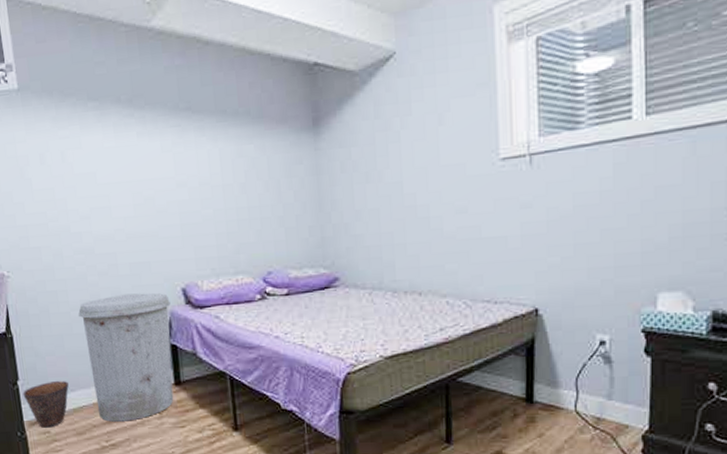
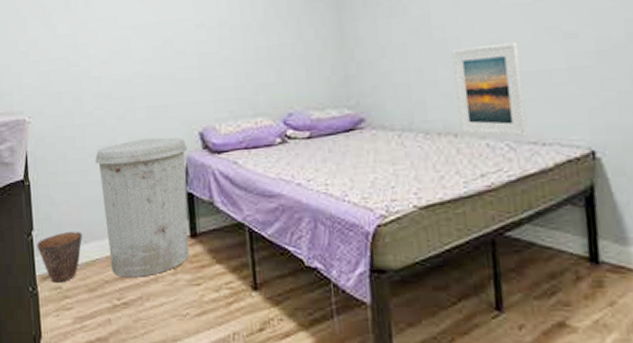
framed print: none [421,211,483,296] -> present [452,43,528,137]

